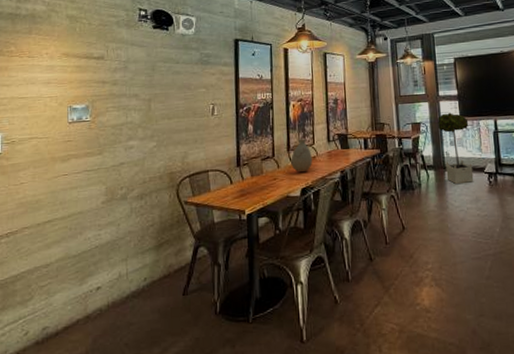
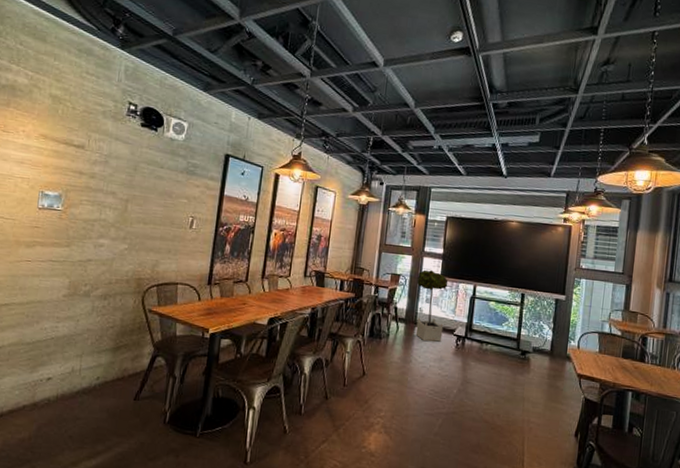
vase: present [290,138,312,172] -> none [262,268,286,302]

